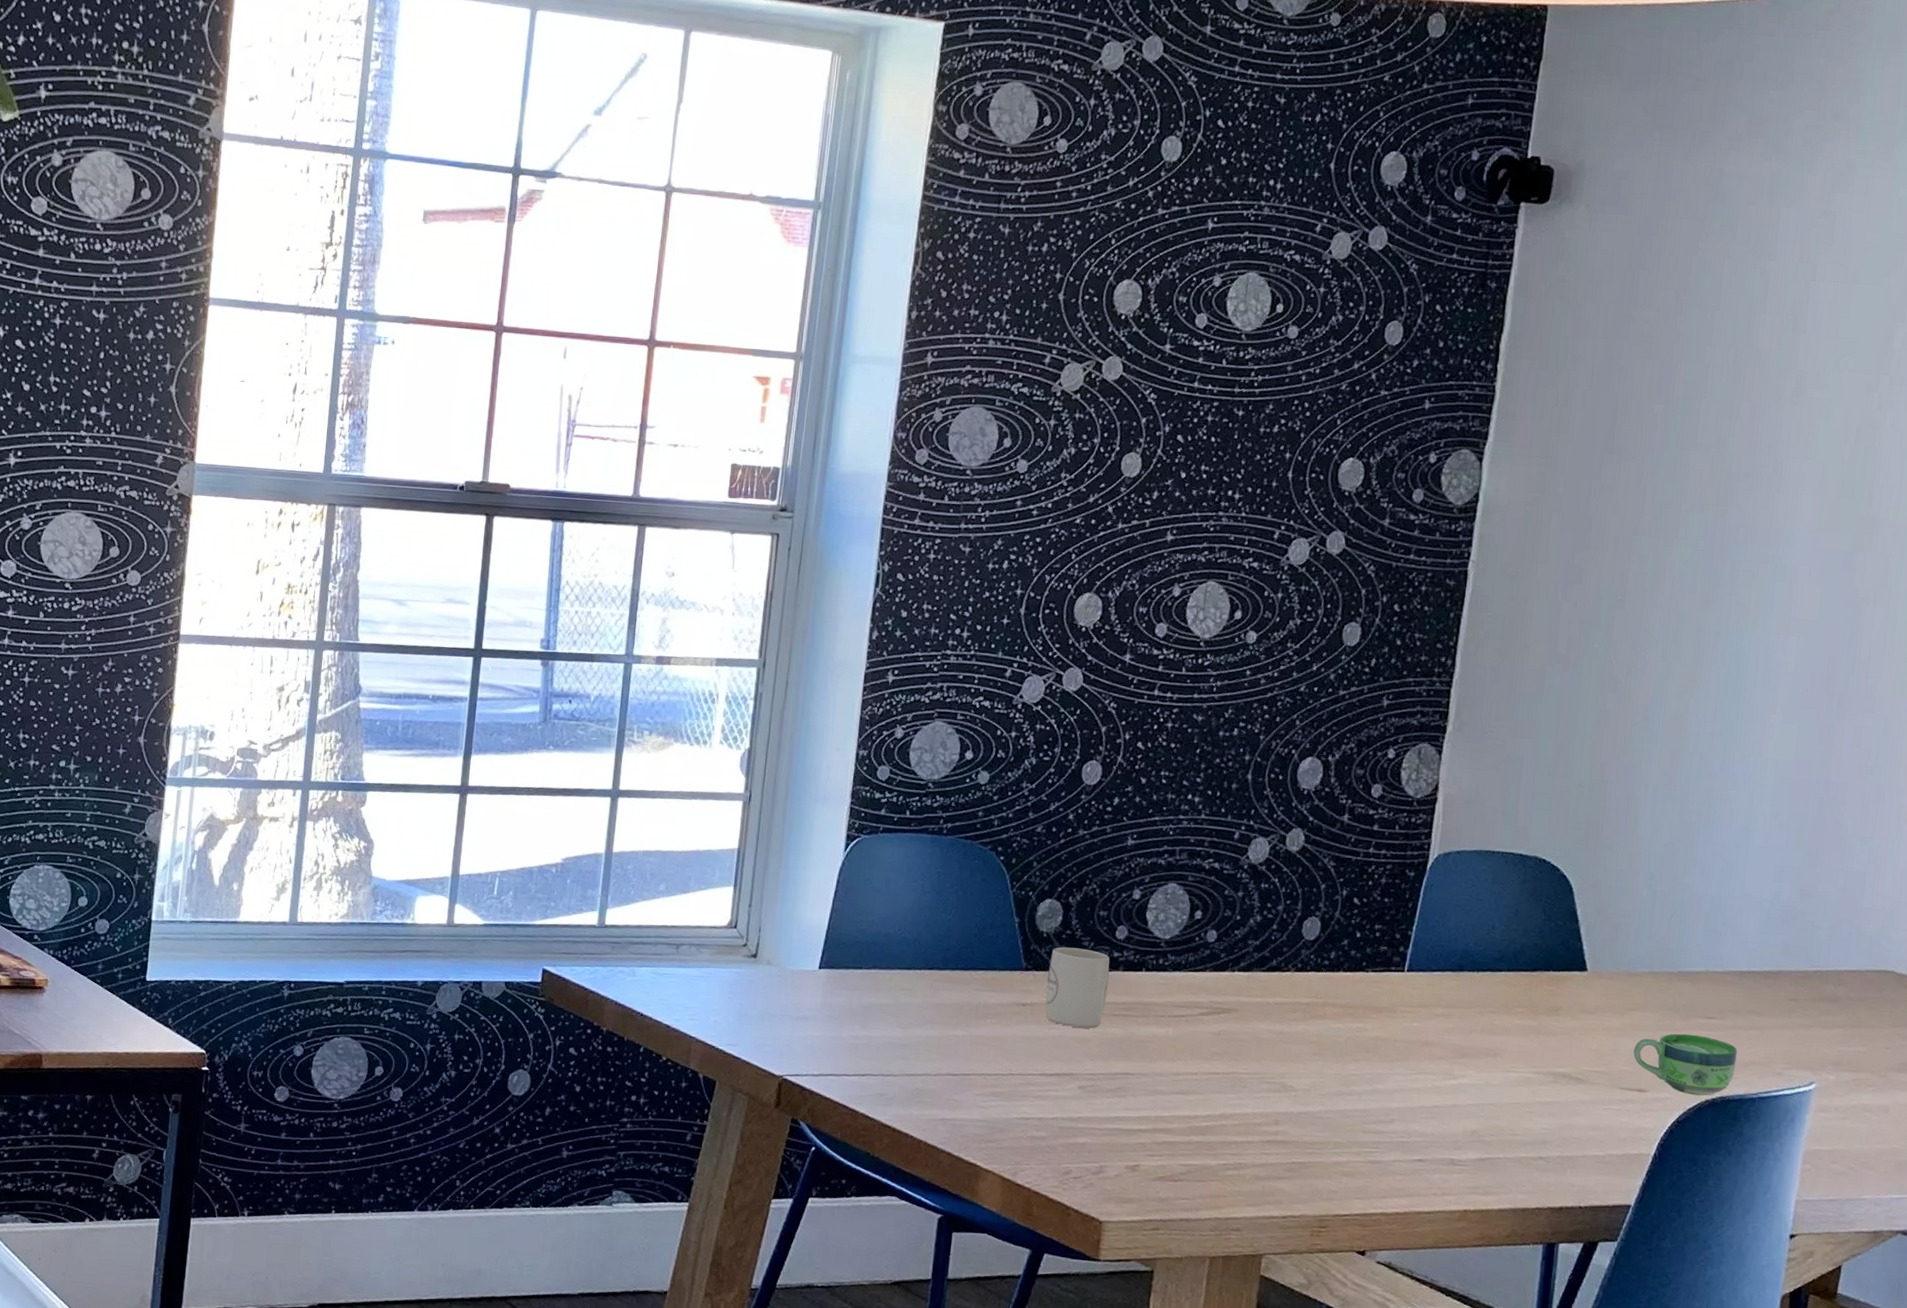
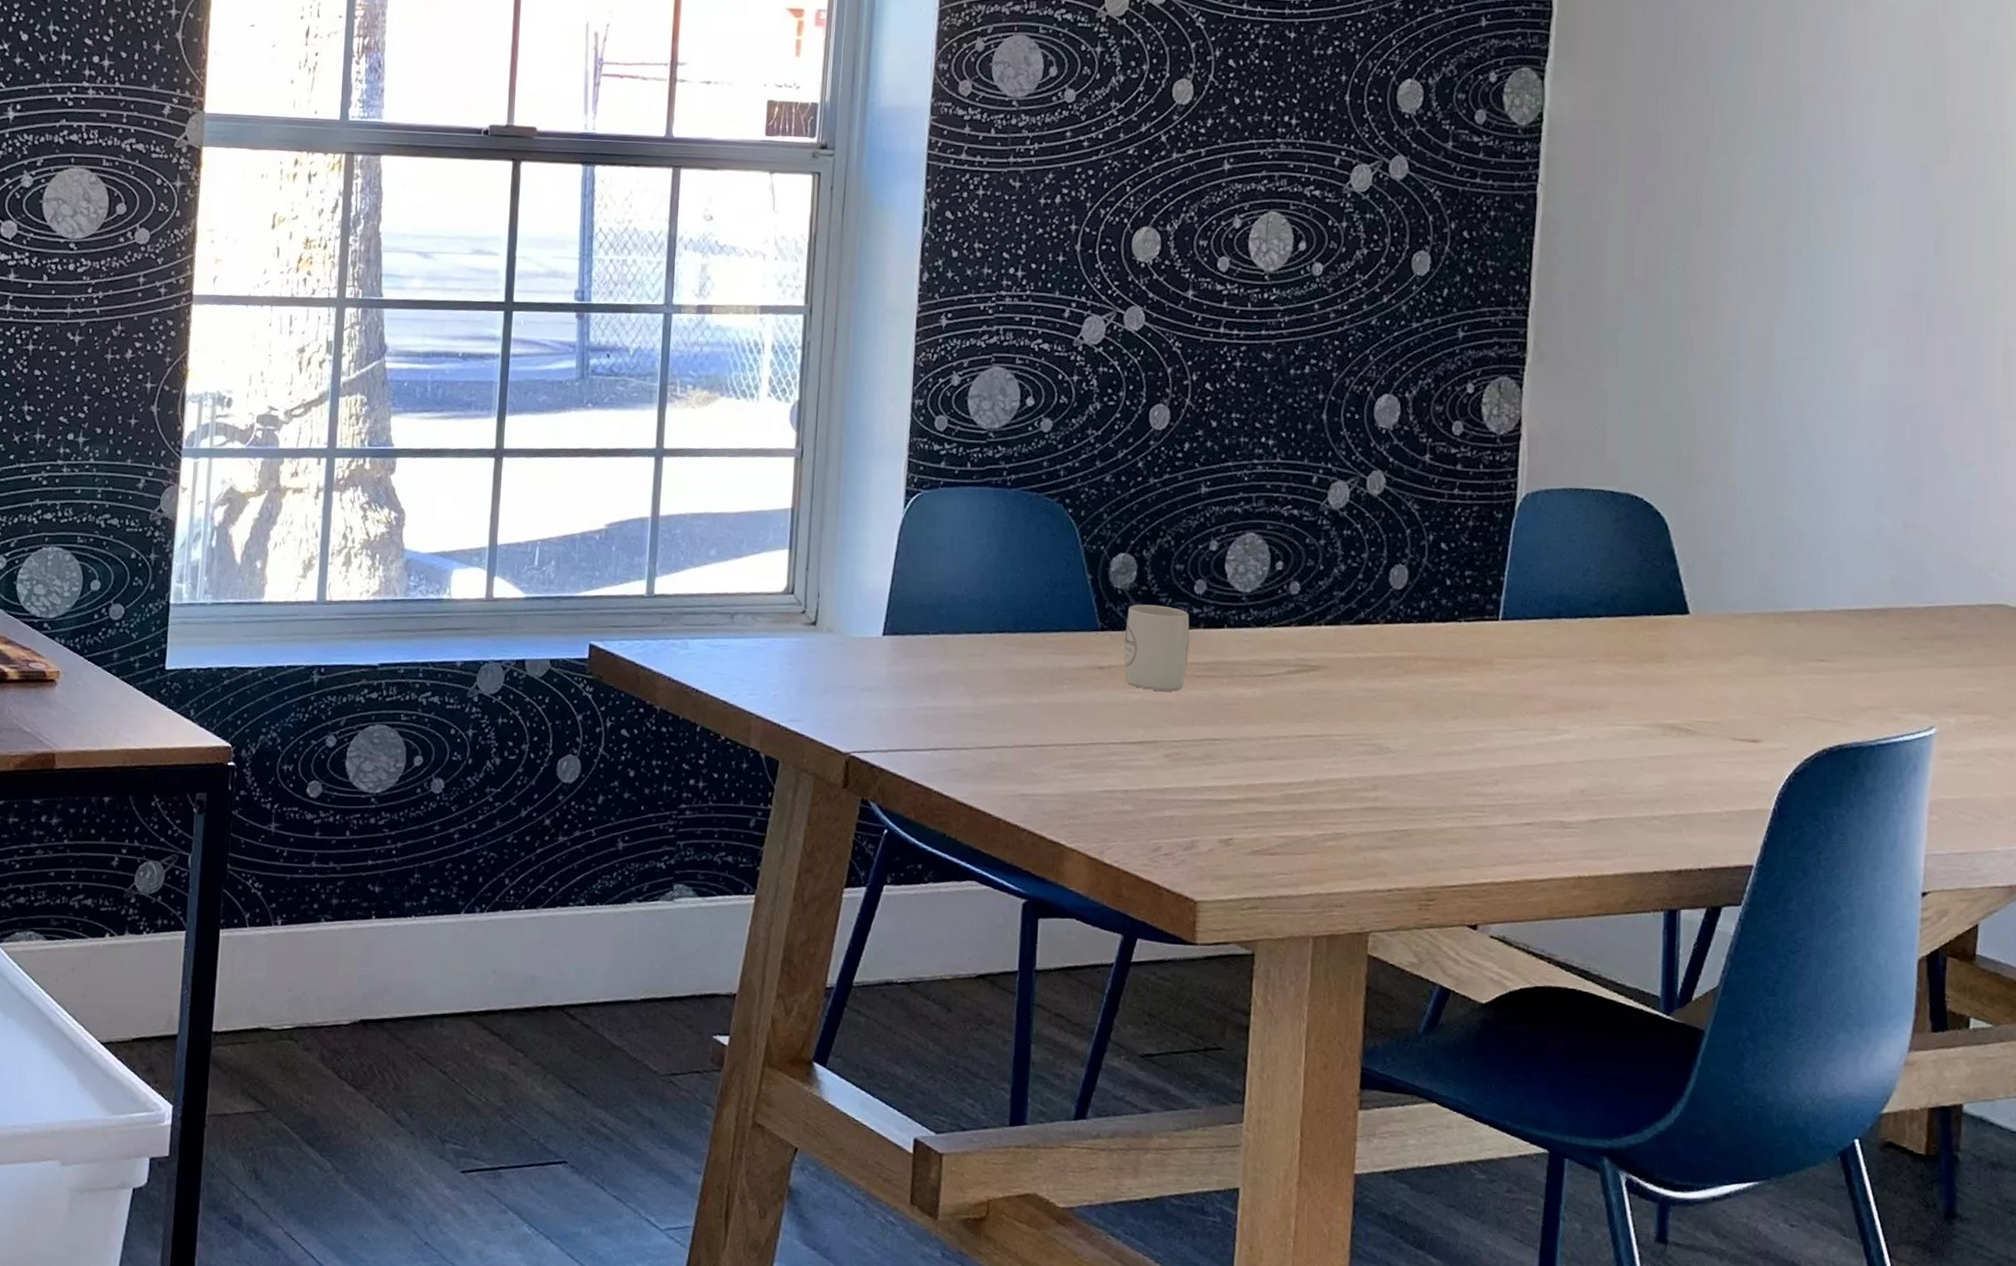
cup: present [1633,1033,1737,1096] -> none [1744,678,1852,745]

